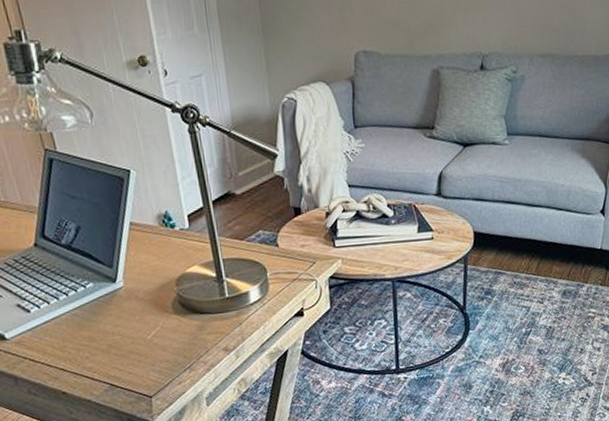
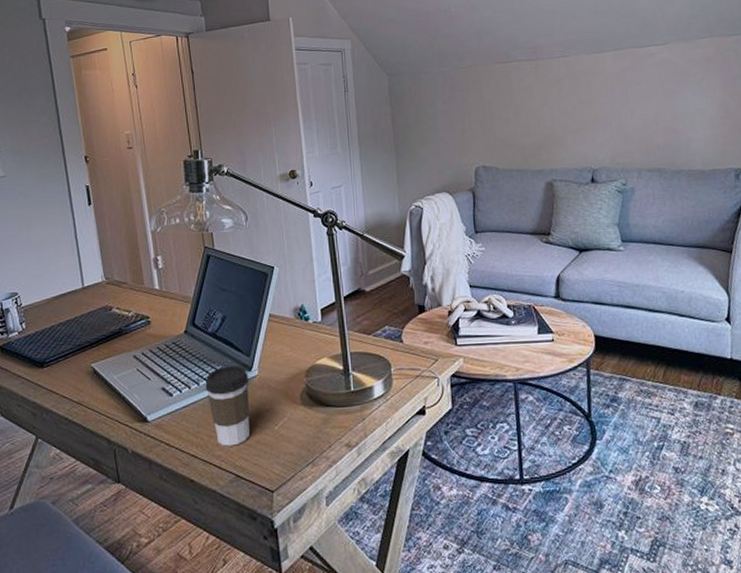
coffee cup: none [65,277,121,359] -> present [205,365,249,447]

